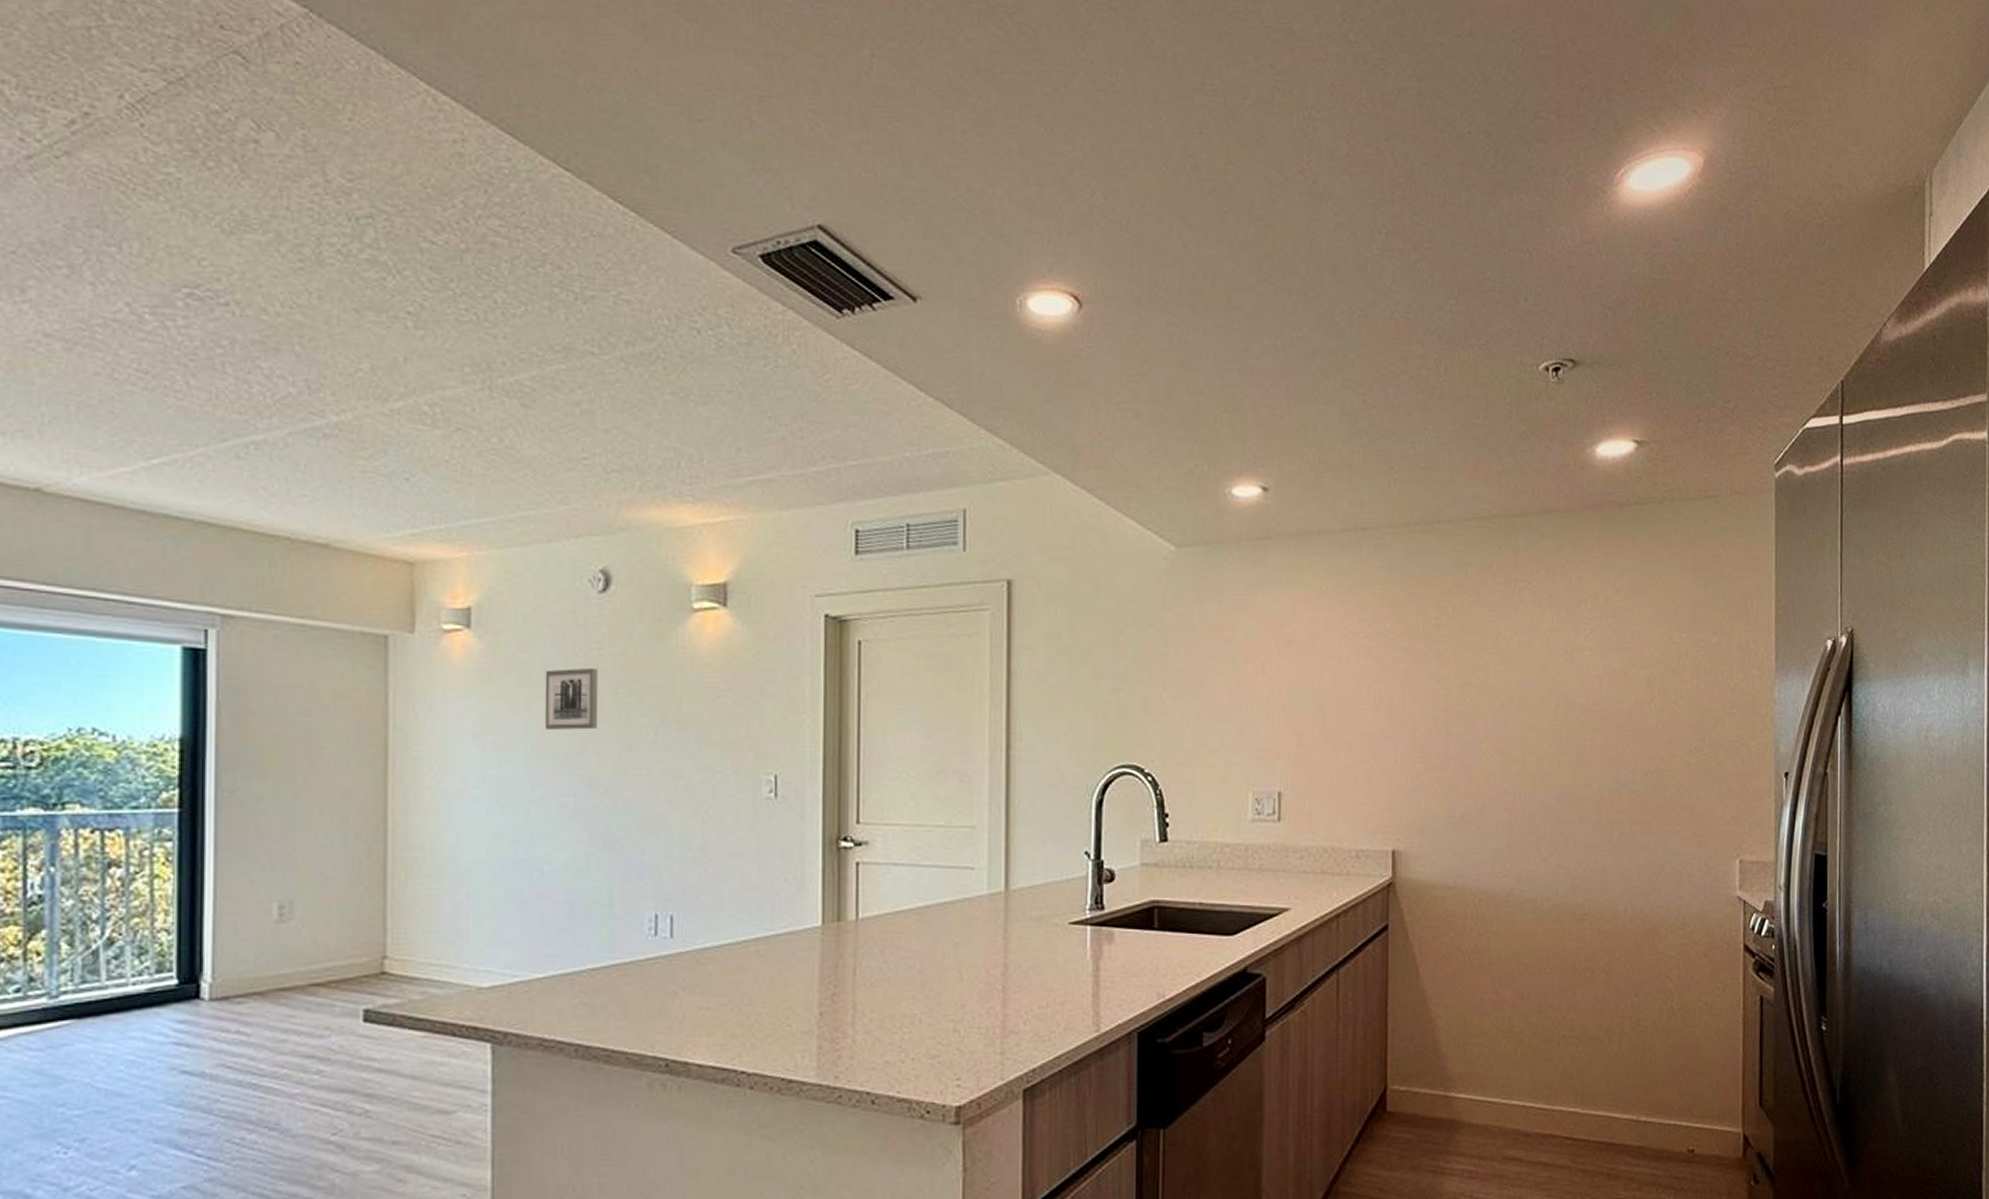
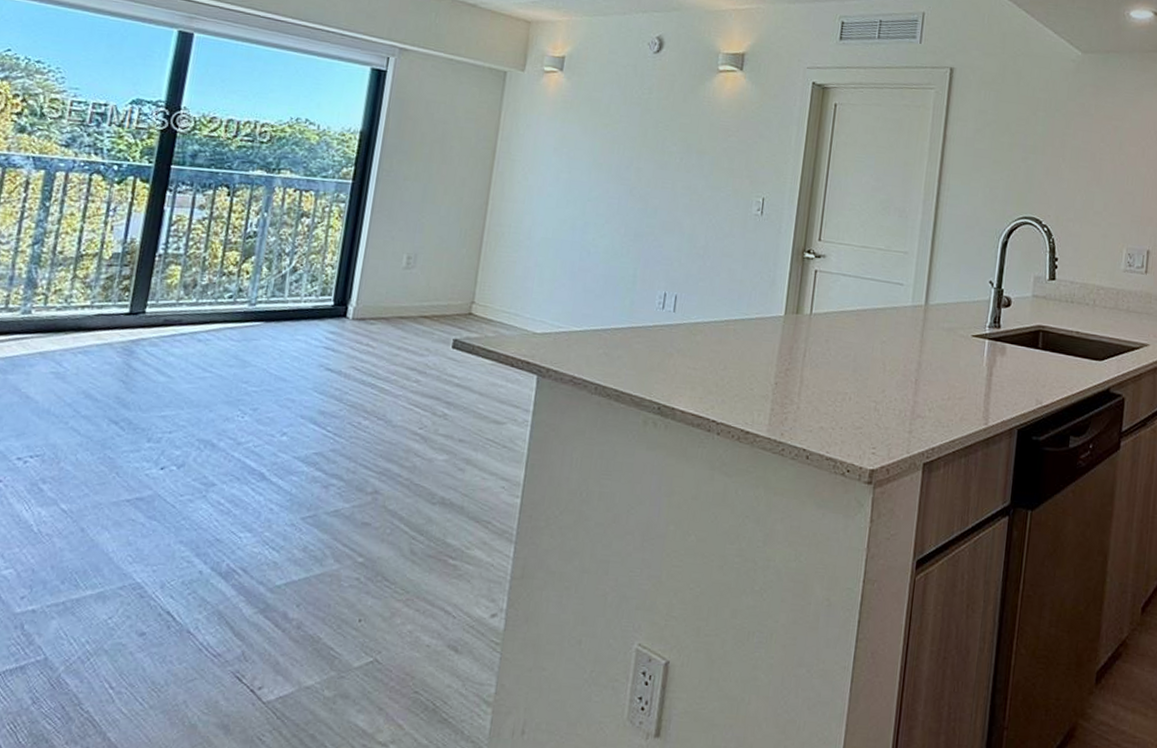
wall art: present [544,667,597,730] -> none [604,105,646,152]

